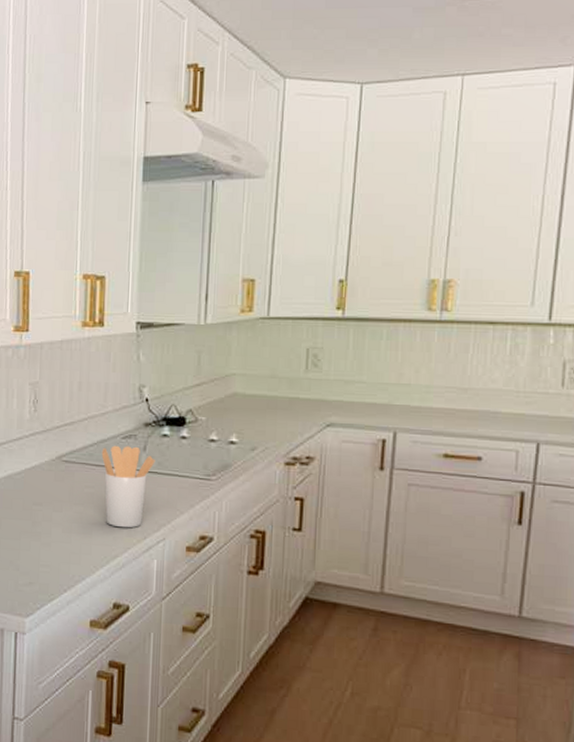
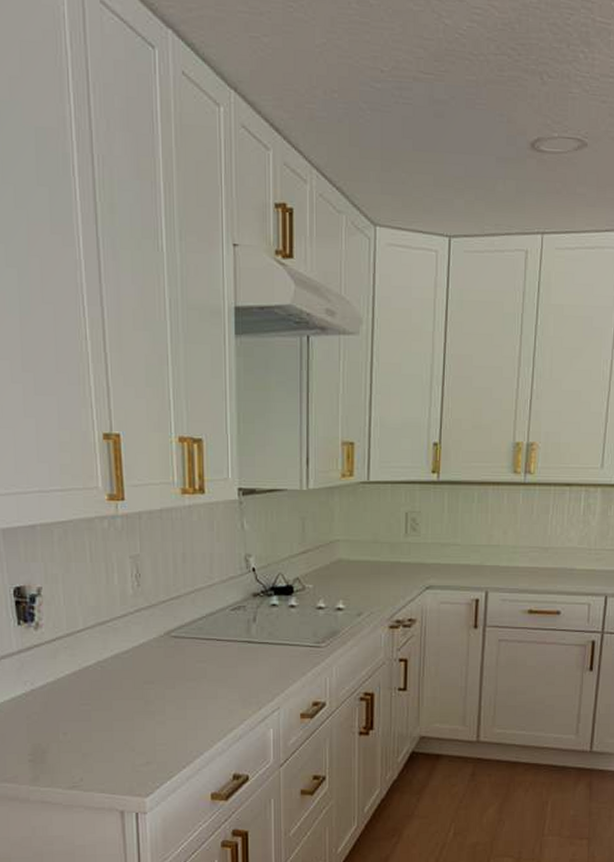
utensil holder: present [101,445,156,528] -> none [211,617,266,700]

